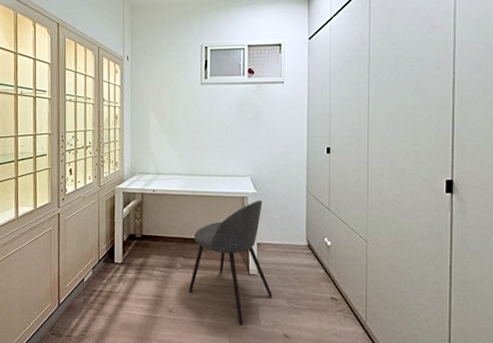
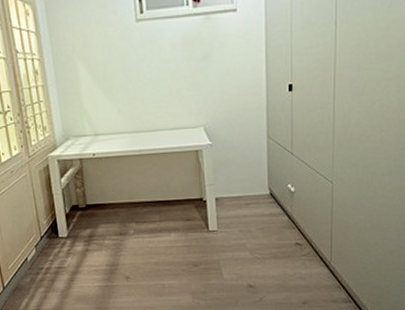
dining chair: present [189,200,272,325] -> none [145,151,234,282]

